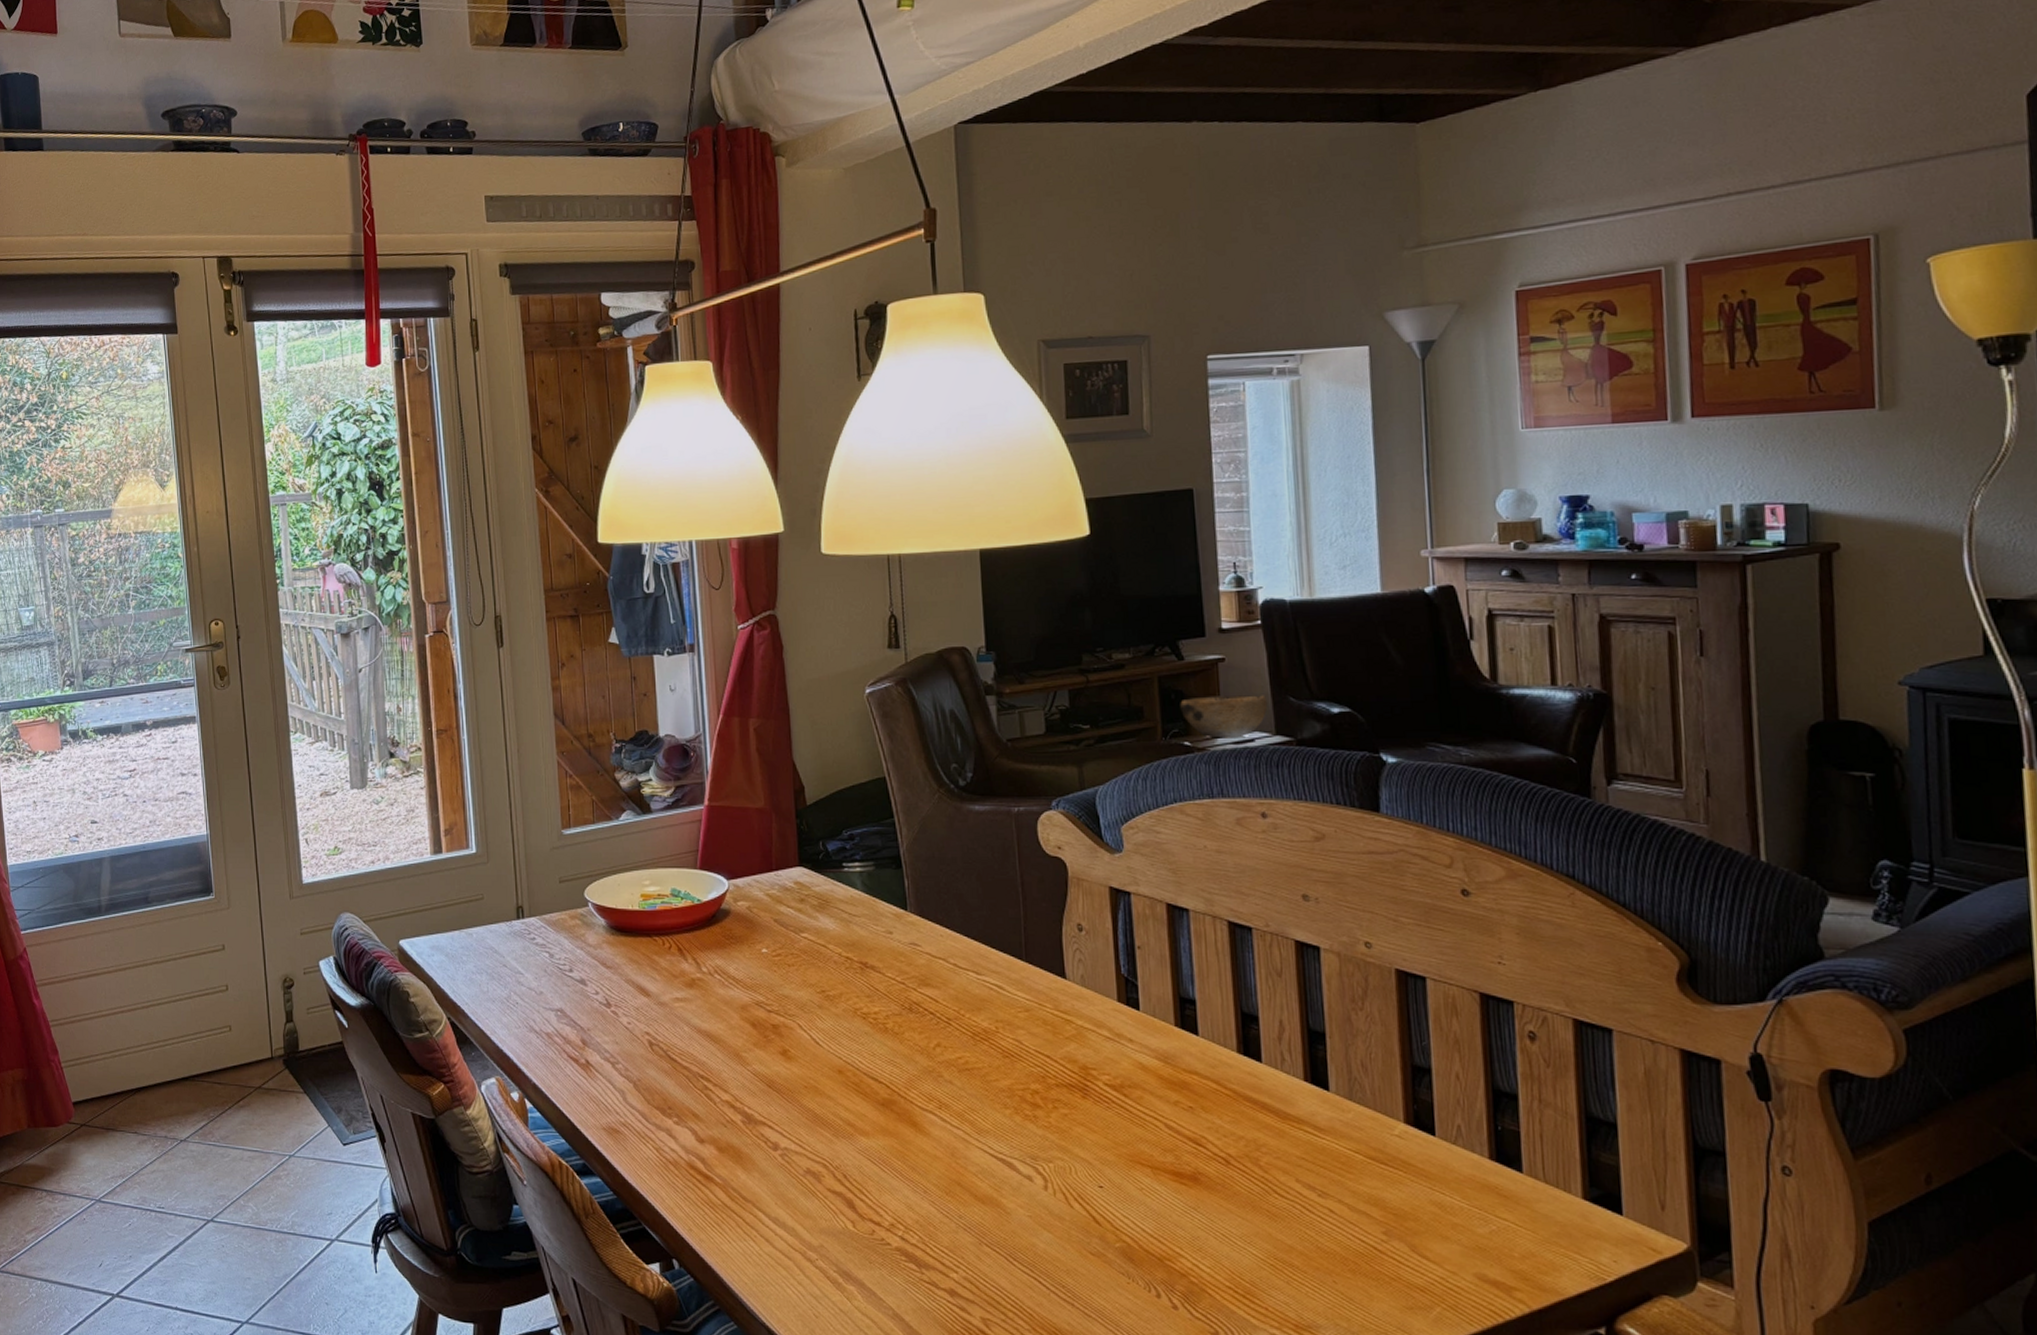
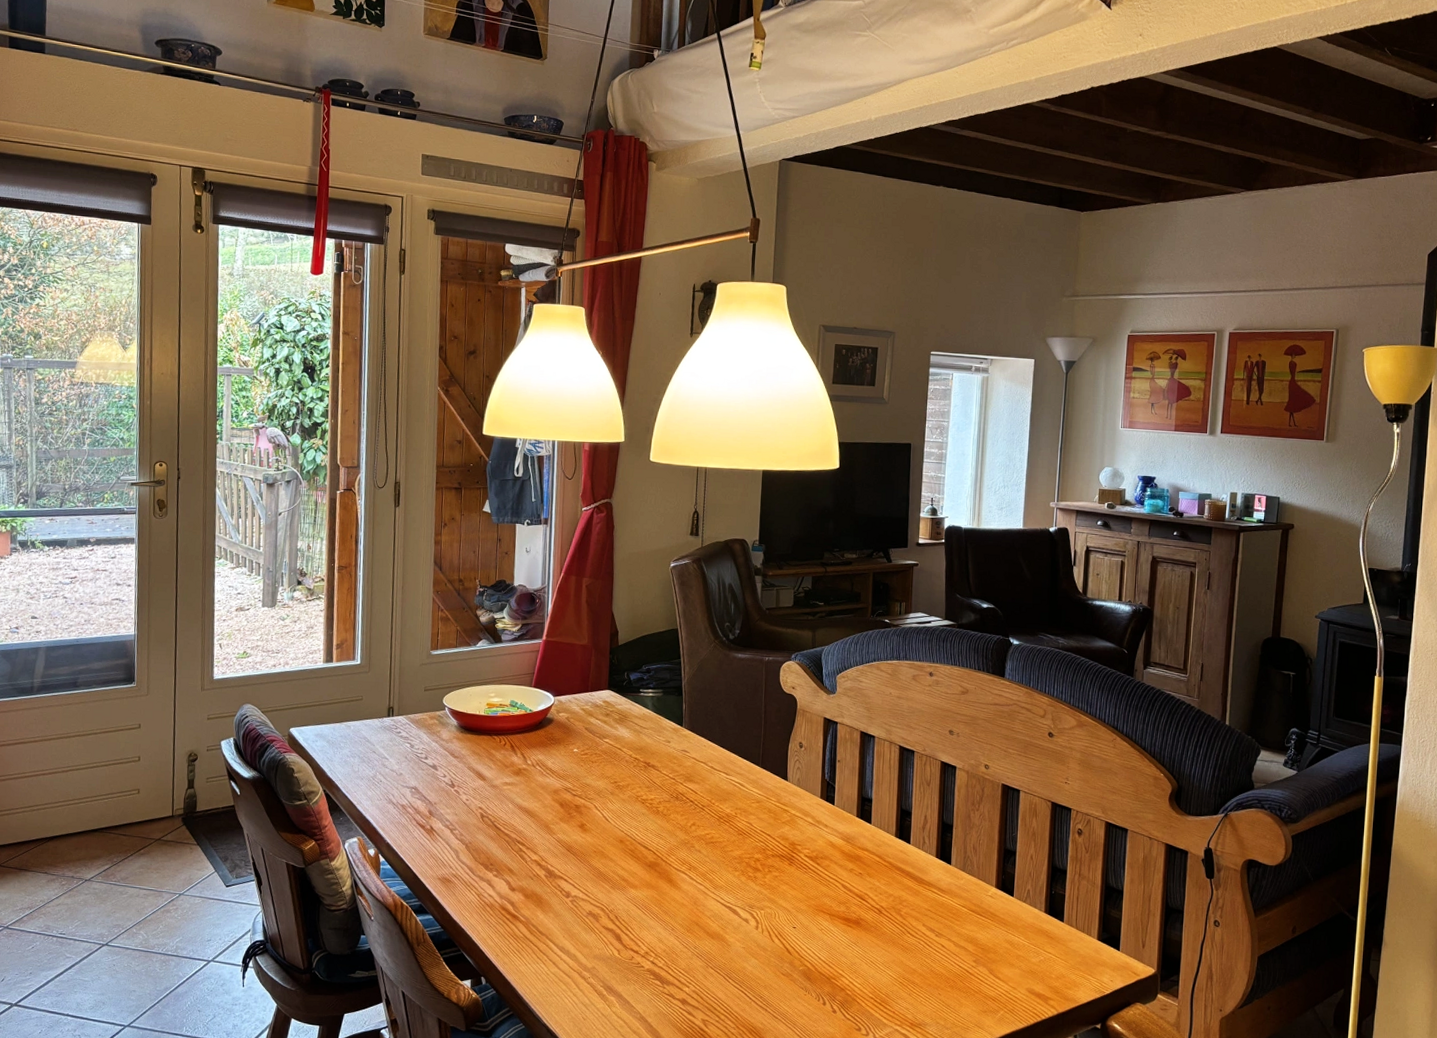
decorative bowl: present [1180,695,1268,739] -> none [885,589,943,620]

